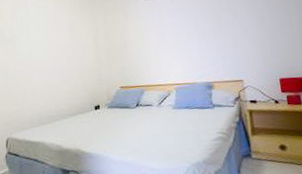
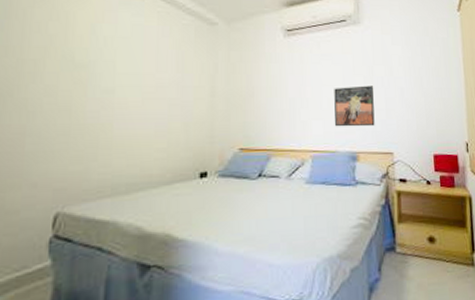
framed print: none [188,28,225,64] -> present [334,85,375,127]

